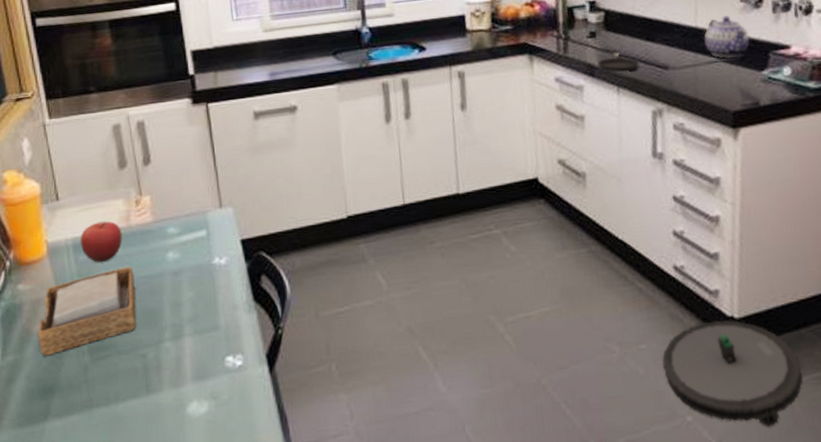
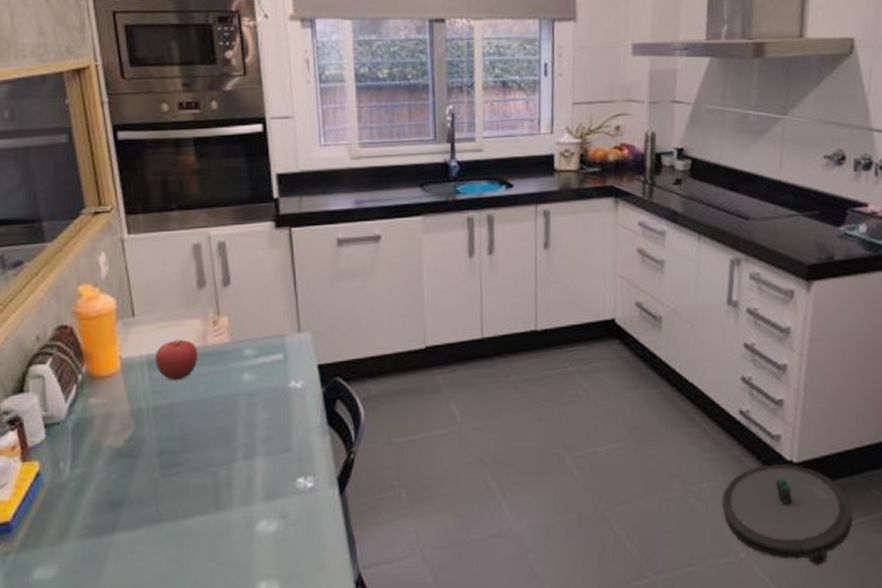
napkin holder: present [37,266,136,356] -> none [108,385,209,470]
frying pan: present [597,50,640,73] -> none [681,198,722,221]
teapot: present [704,16,750,59] -> none [786,171,830,213]

